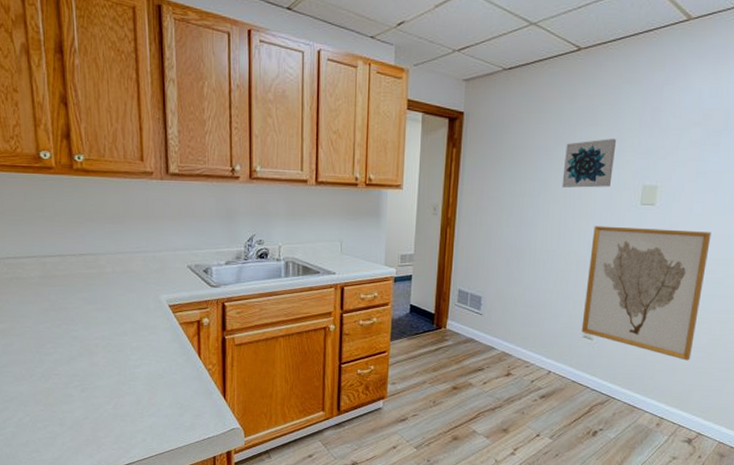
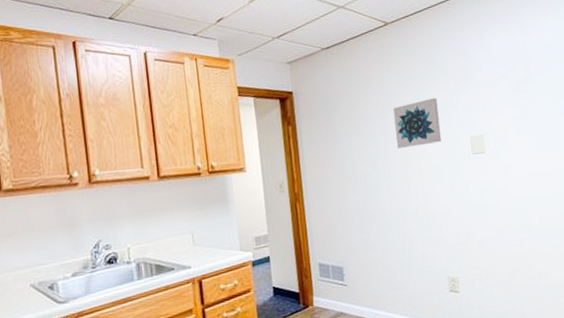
wall art: present [581,225,712,361] -> none [435,170,555,298]

